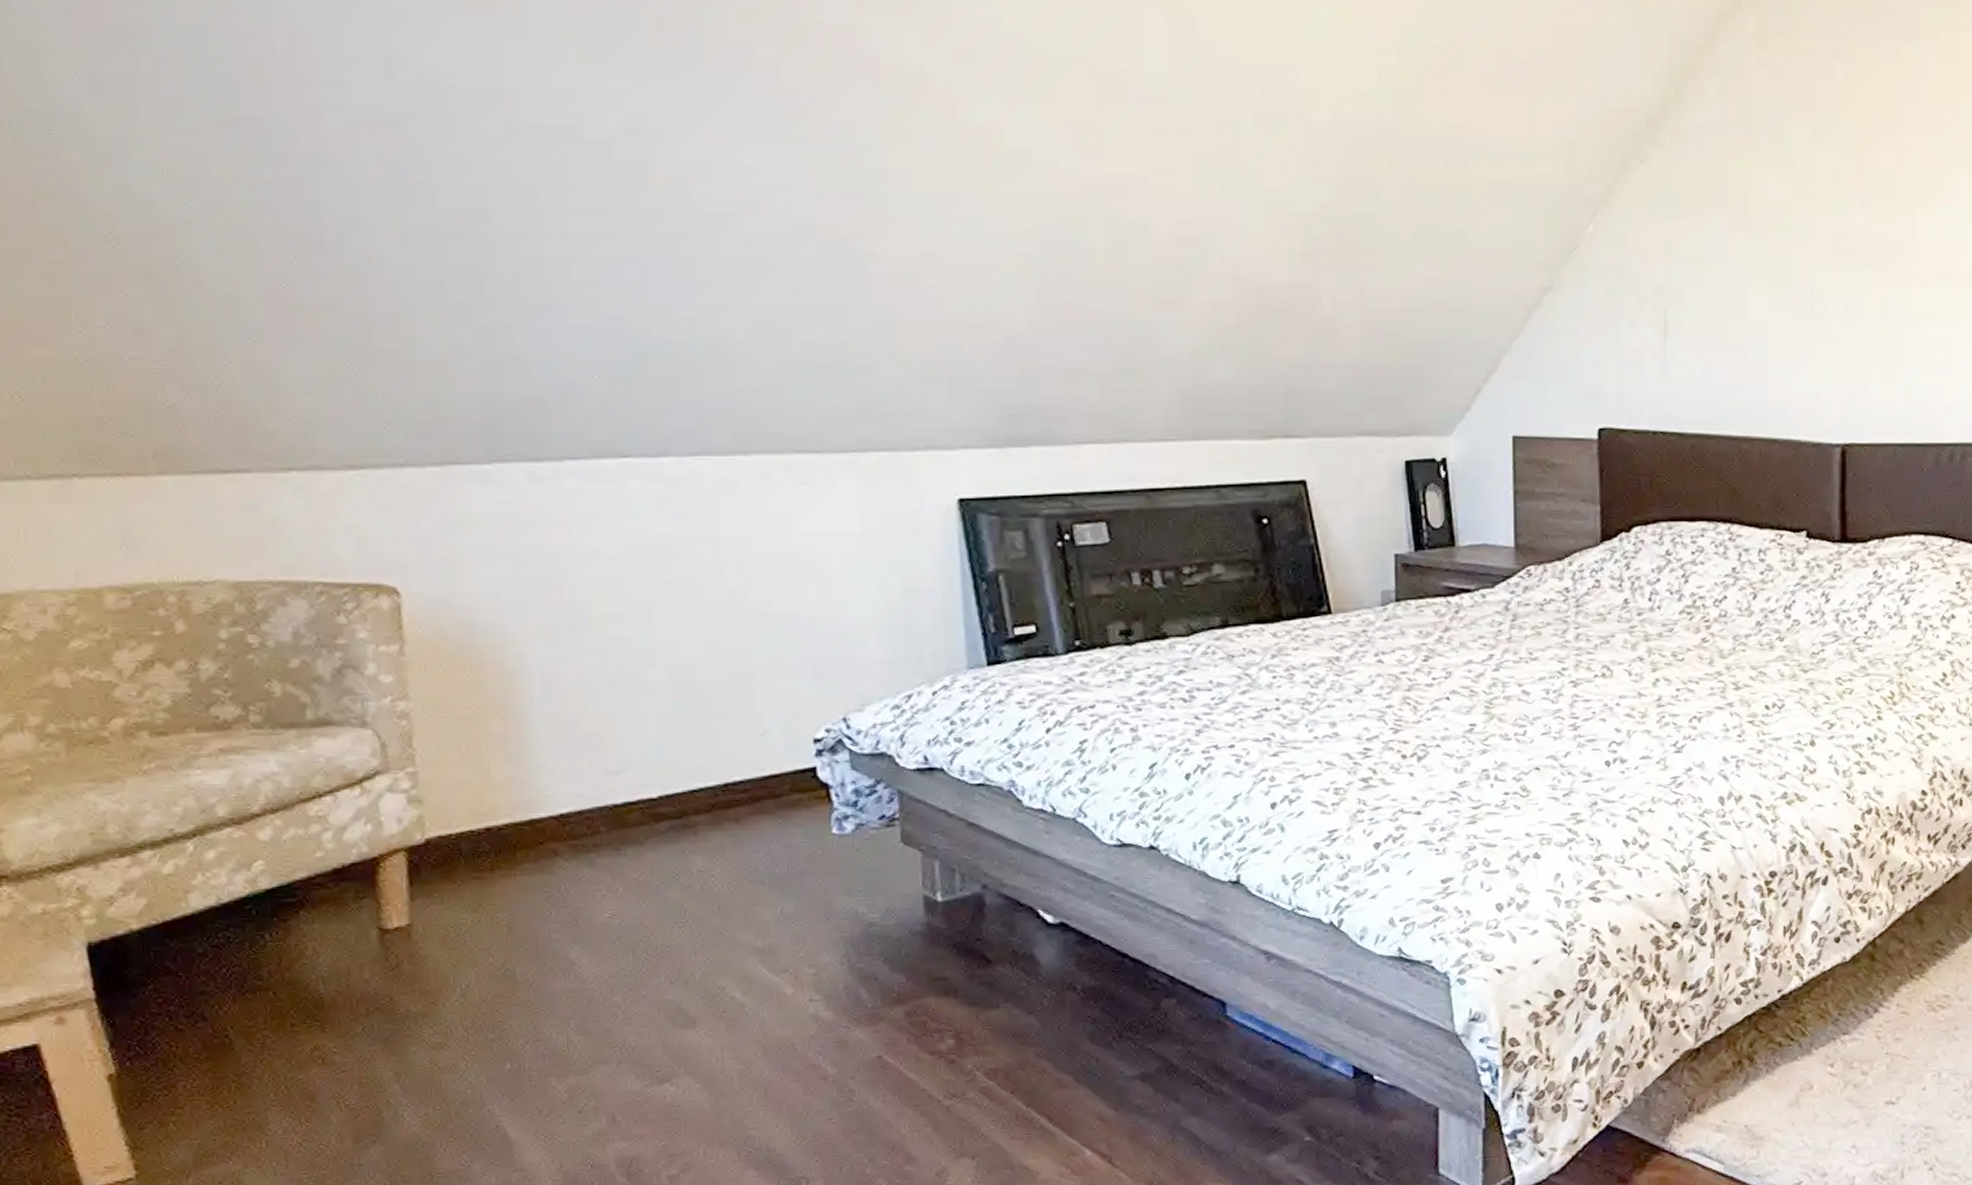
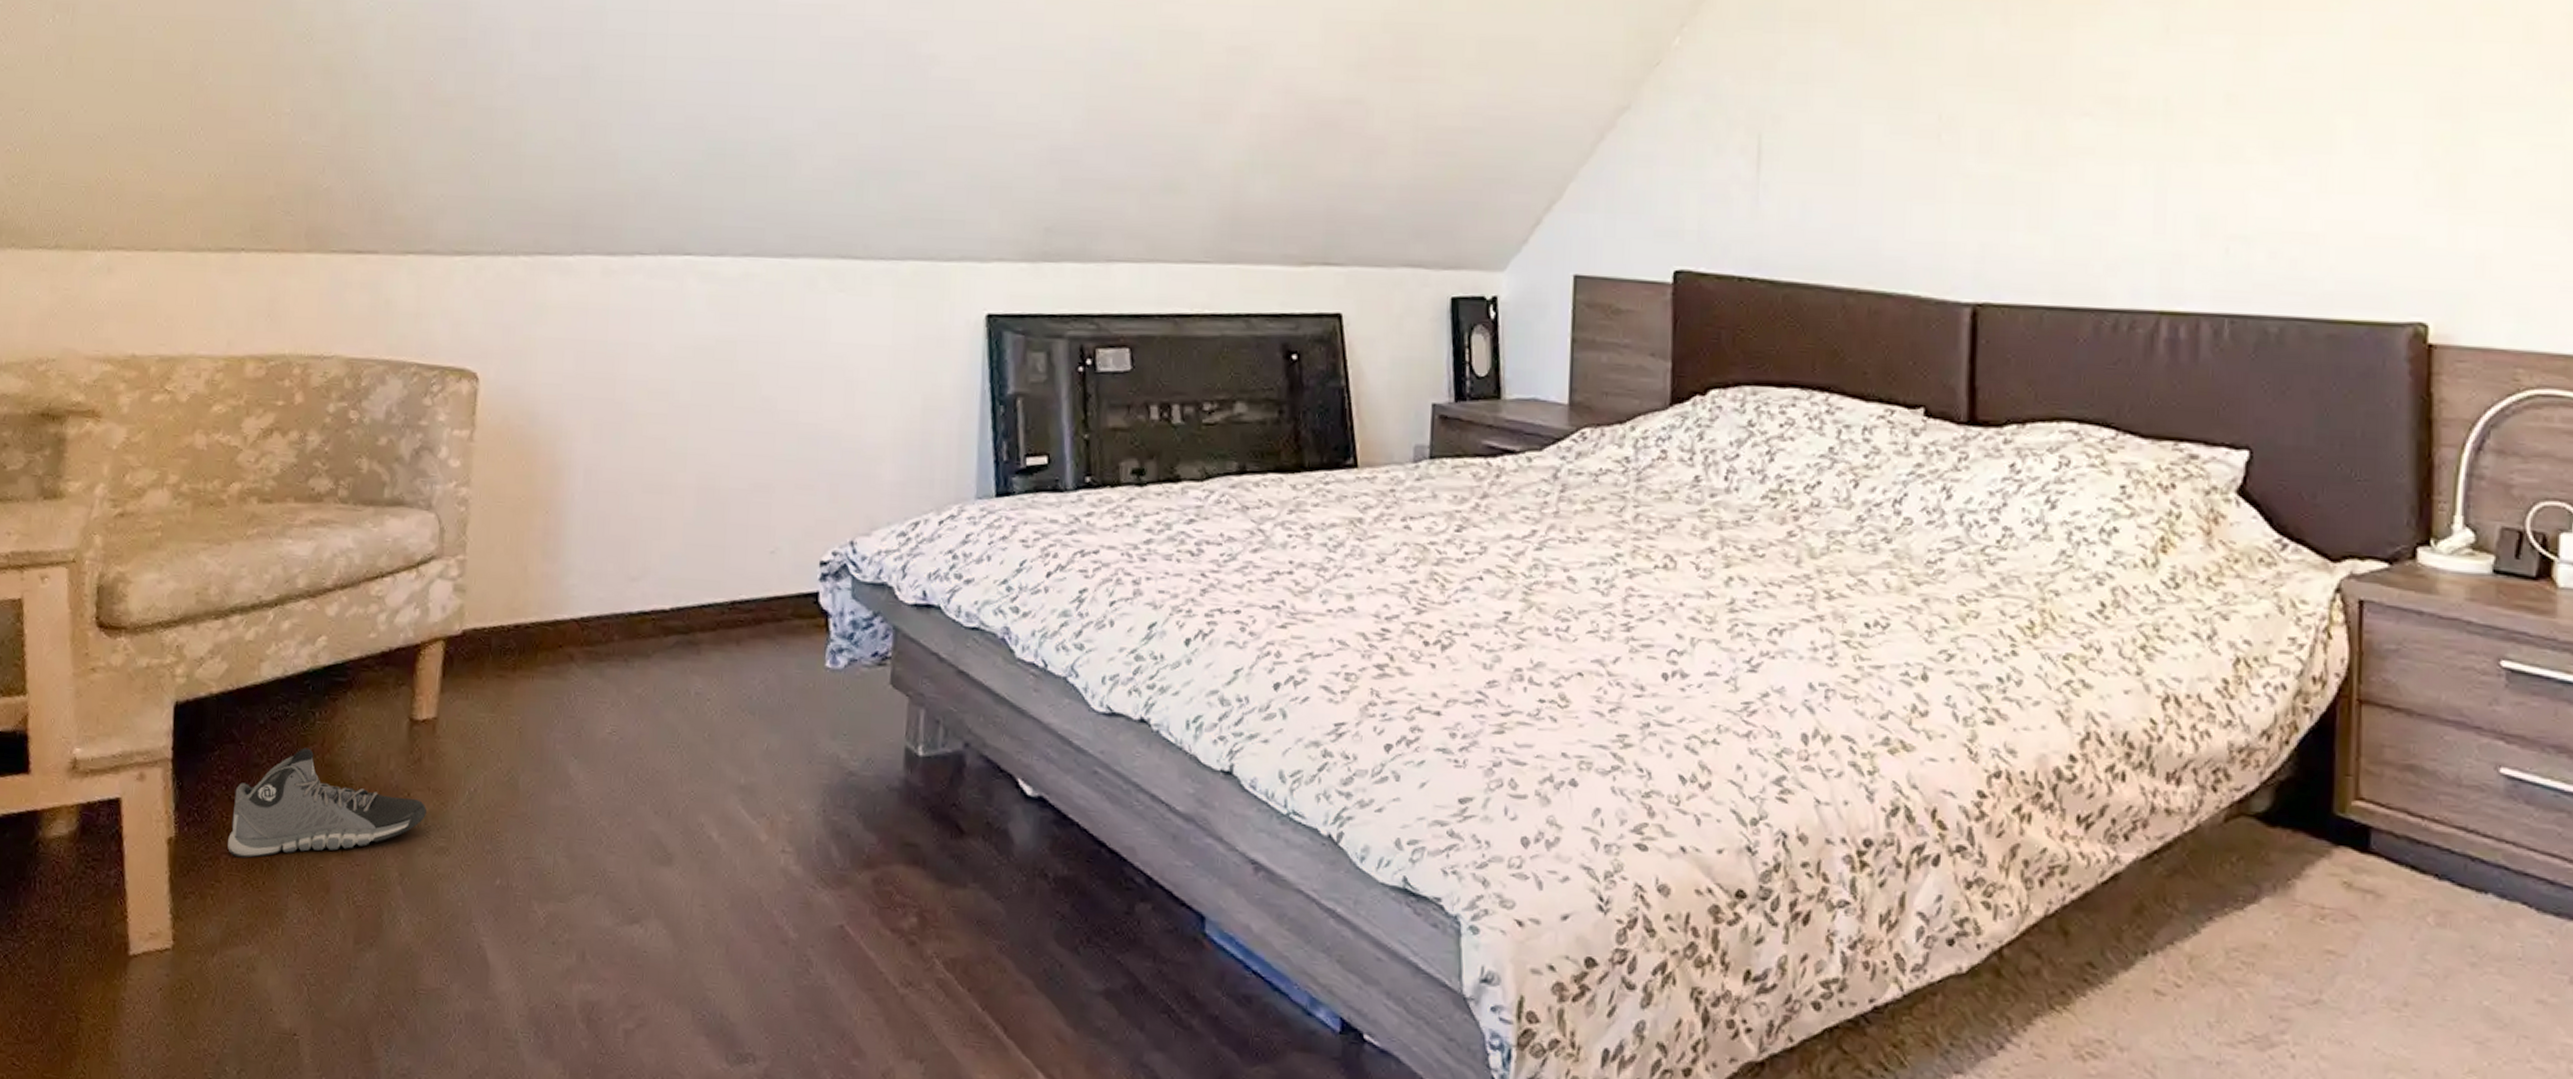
sneaker: none [181,969,415,1083] -> present [228,747,426,859]

